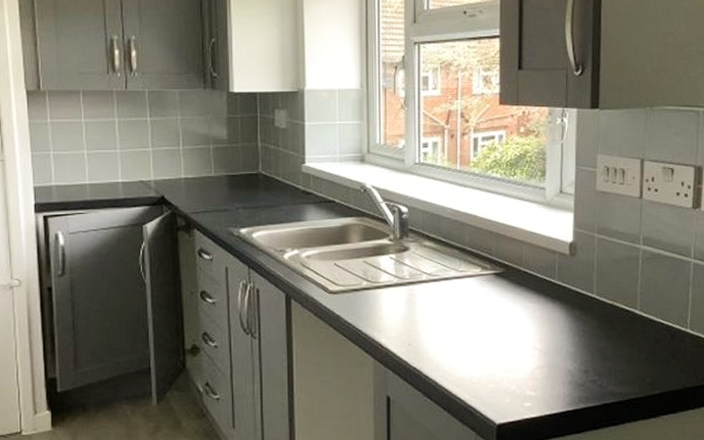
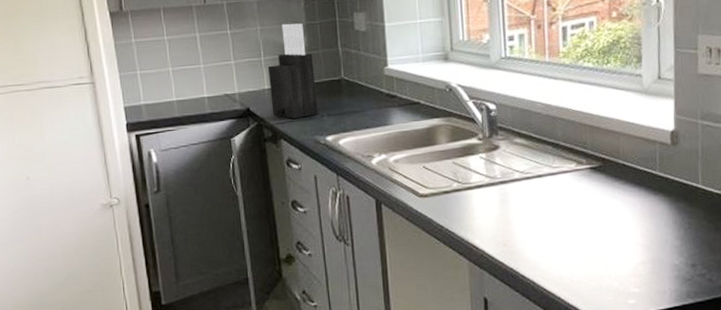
knife block: none [186,115,233,209] -> present [268,23,318,119]

